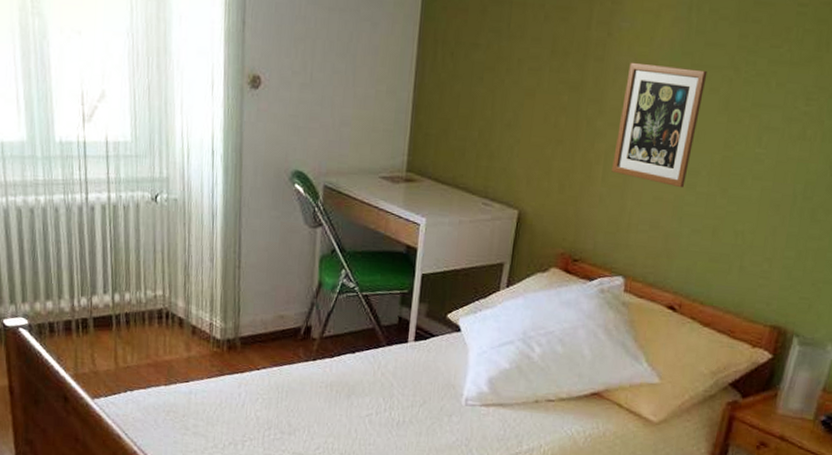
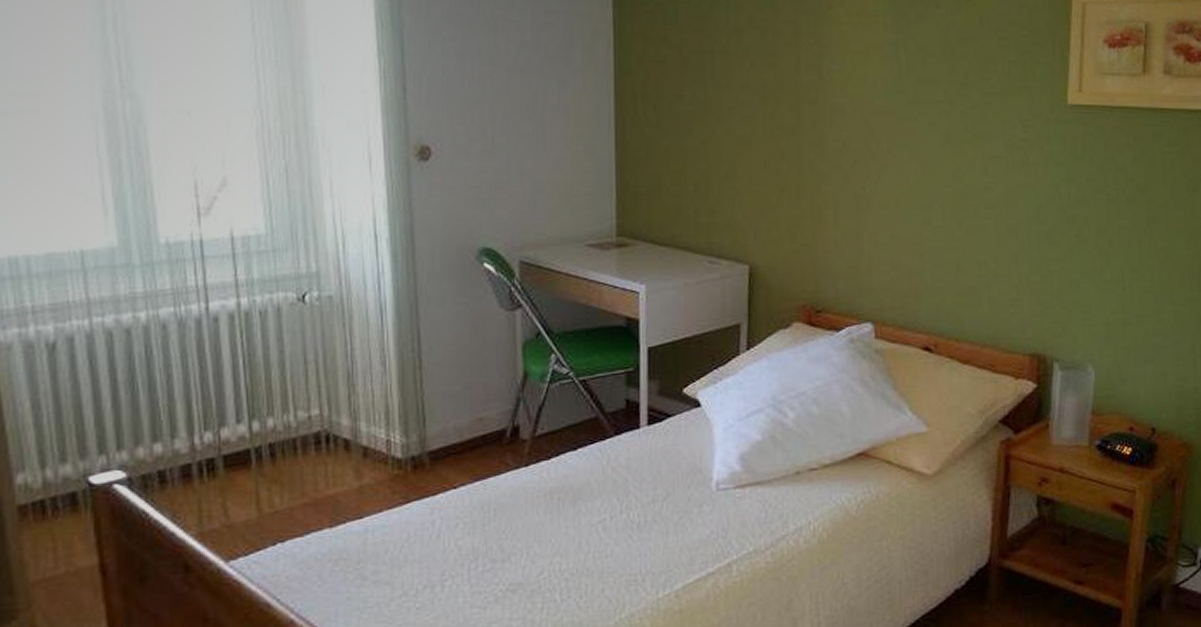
picture frame: present [612,62,708,188] -> none [842,103,924,224]

